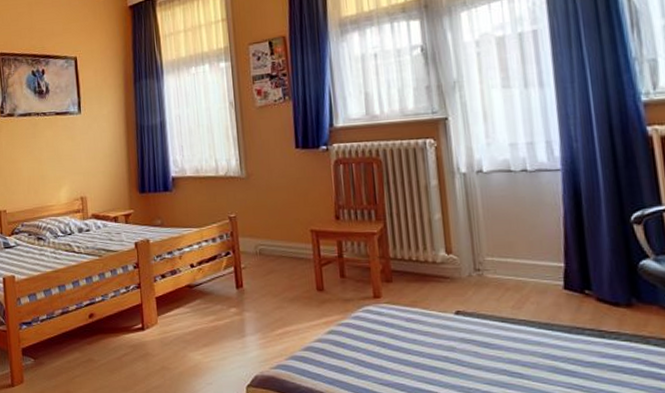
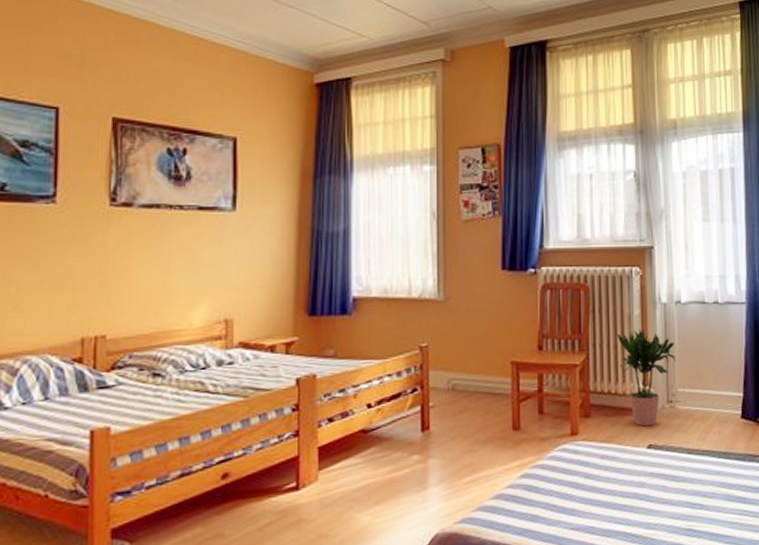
potted plant: none [413,198,480,293] -> present [616,328,675,427]

